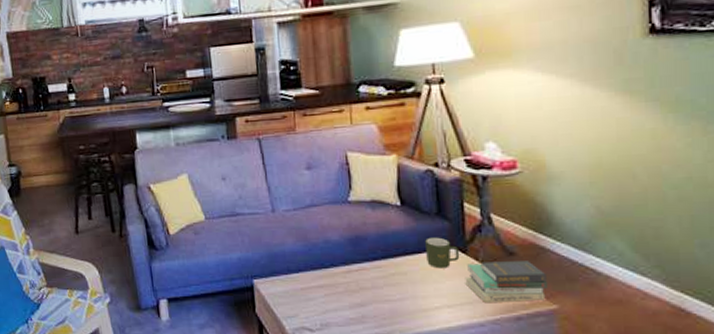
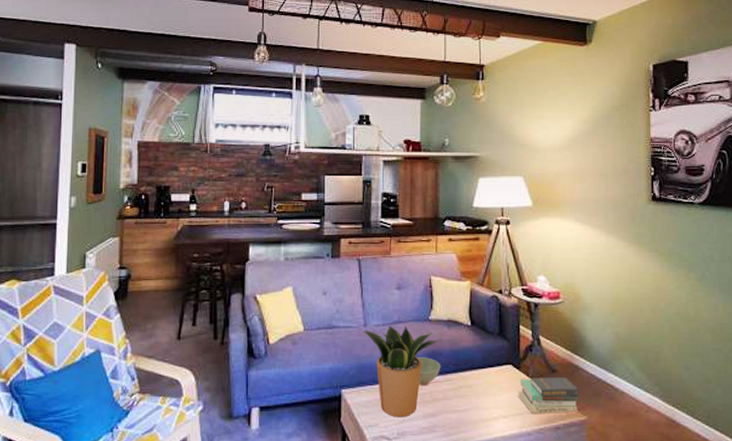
potted plant: none [271,209,363,308] -> present [362,325,440,418]
bowl: none [338,243,367,275] -> present [417,357,441,387]
mug: present [425,237,460,269] -> none [489,355,515,383]

